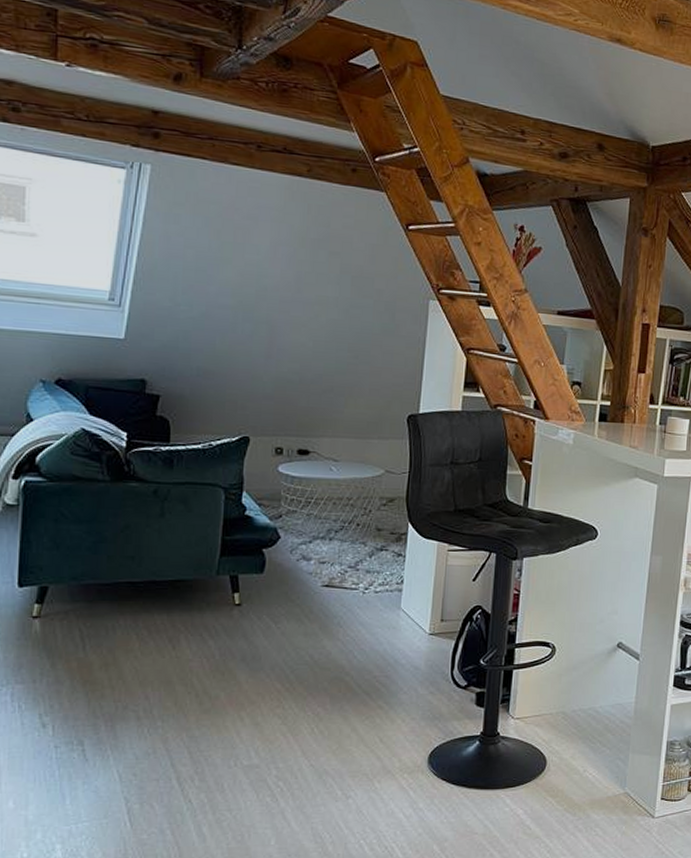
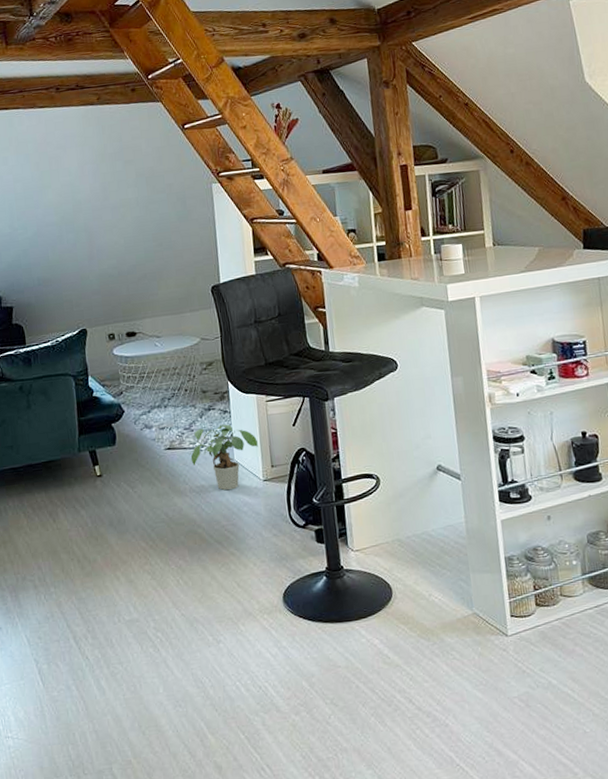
potted plant: none [349,568,430,640] -> present [189,424,258,491]

